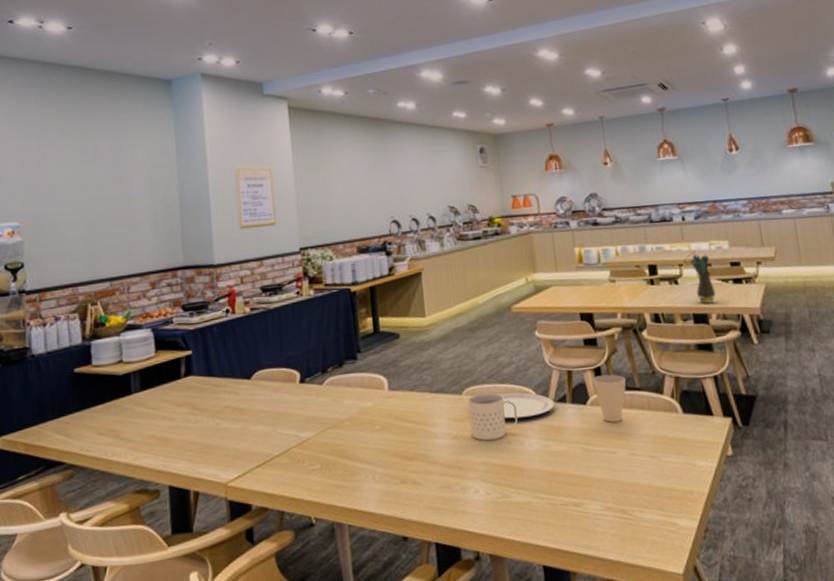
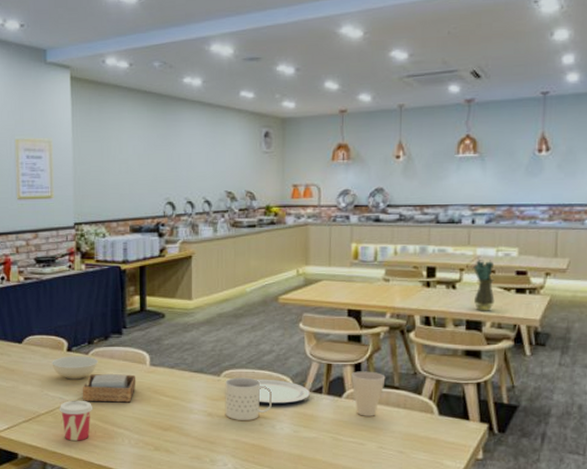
bowl: none [284,386,334,414] -> present [52,356,98,380]
cup: none [294,435,332,483] -> present [59,400,93,441]
napkin holder: none [318,401,376,436] -> present [82,373,136,403]

